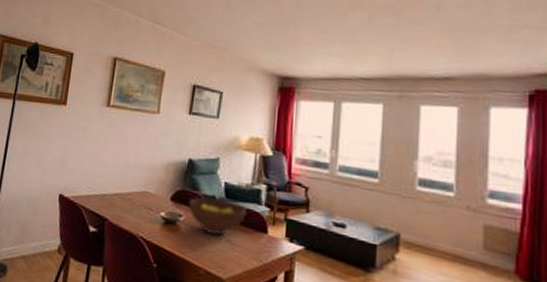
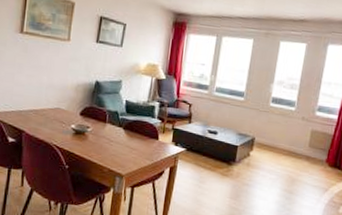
fruit bowl: present [188,196,248,235] -> none [95,112,143,142]

